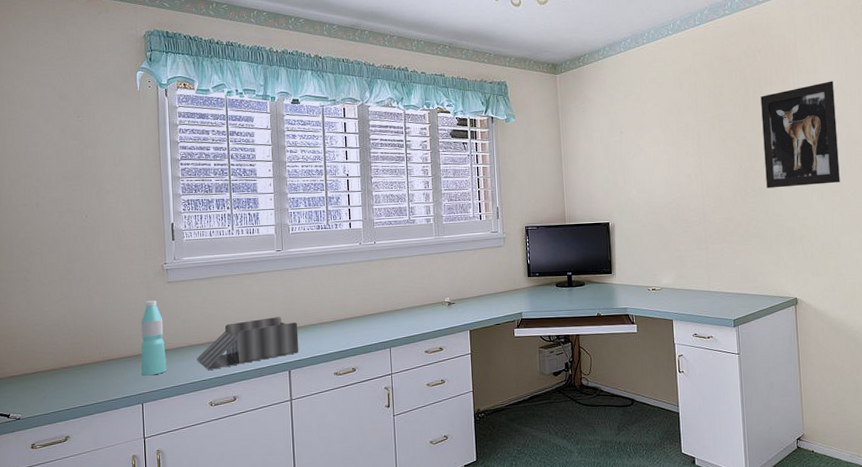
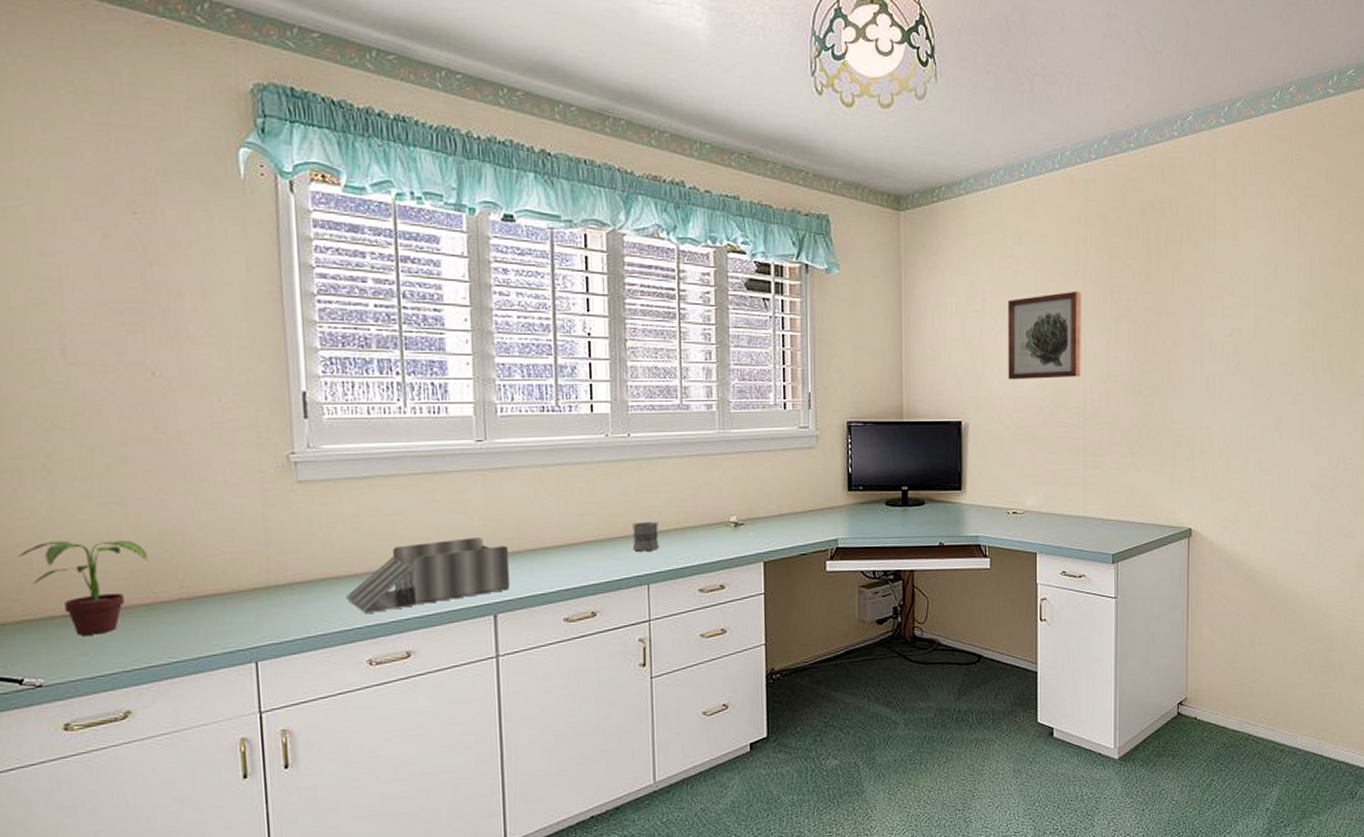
potted plant: none [10,323,82,386] -> present [18,540,150,635]
water bottle: present [140,301,167,376] -> none [251,509,297,621]
mug: none [379,303,397,325] -> present [633,522,659,552]
wall art: none [639,121,699,190] -> present [1007,291,1081,380]
wall art: present [760,81,840,189] -> none [1165,251,1257,387]

